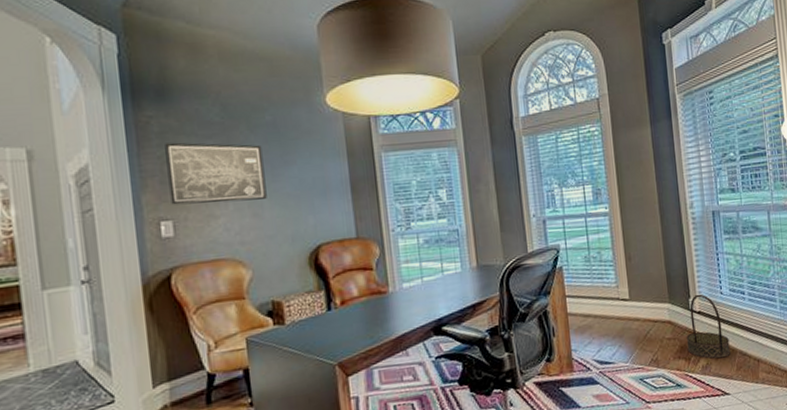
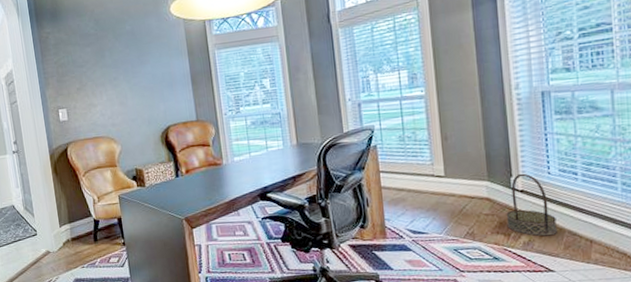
wall art: present [165,142,267,205] -> none [59,49,129,98]

